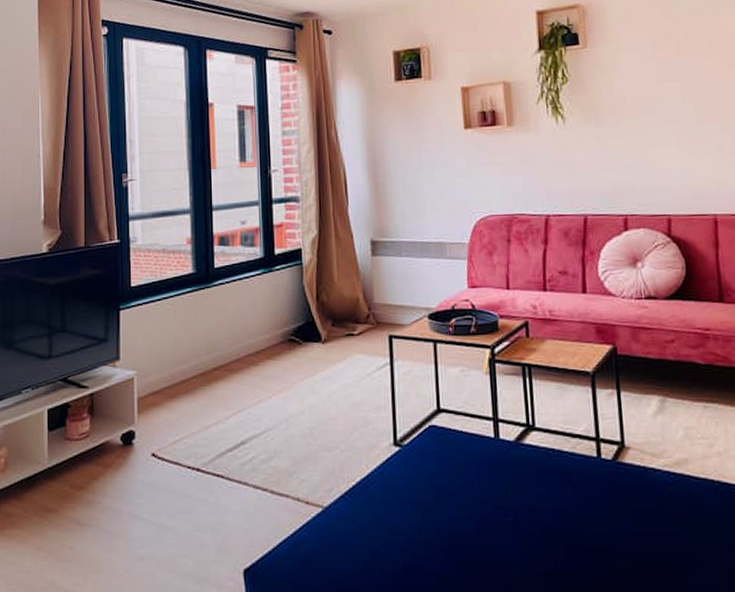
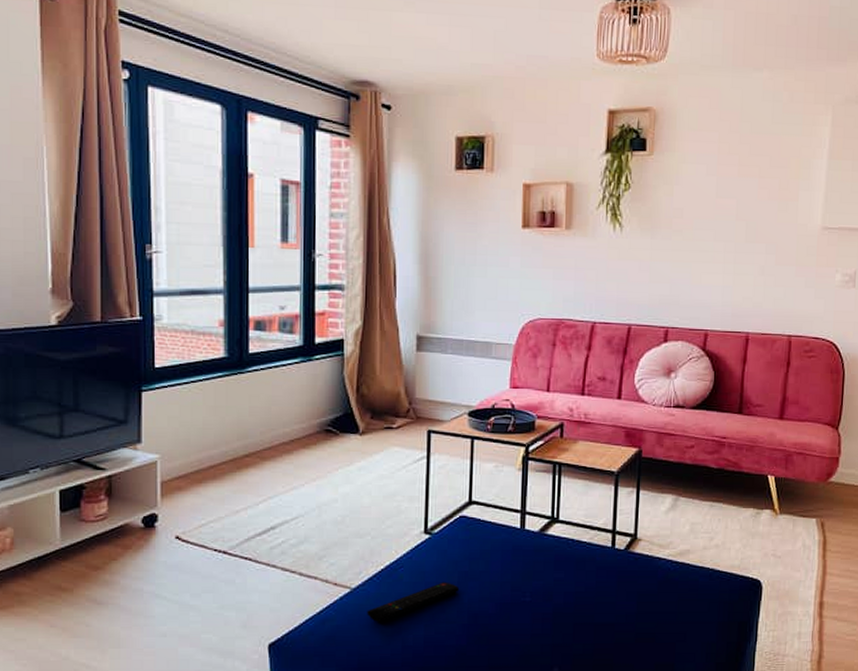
remote control: none [341,499,435,545] -> present [367,582,459,622]

